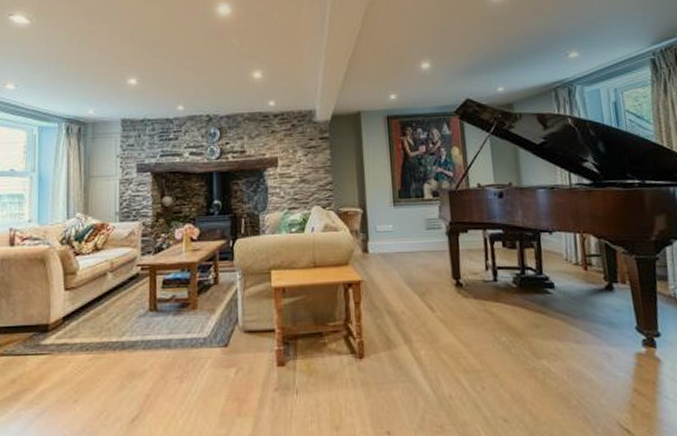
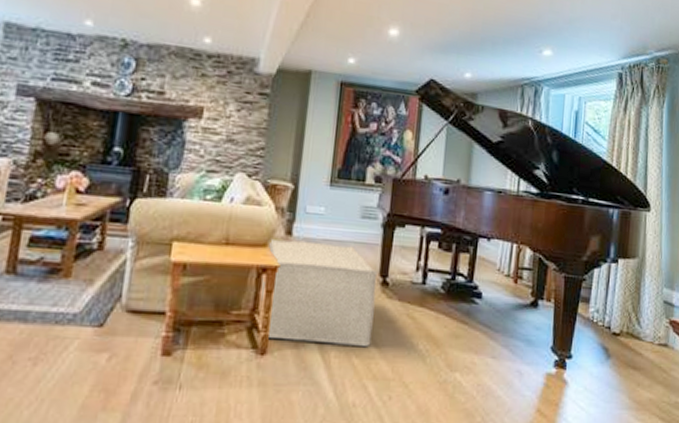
ottoman: none [349,255,456,344] -> present [261,238,378,348]

